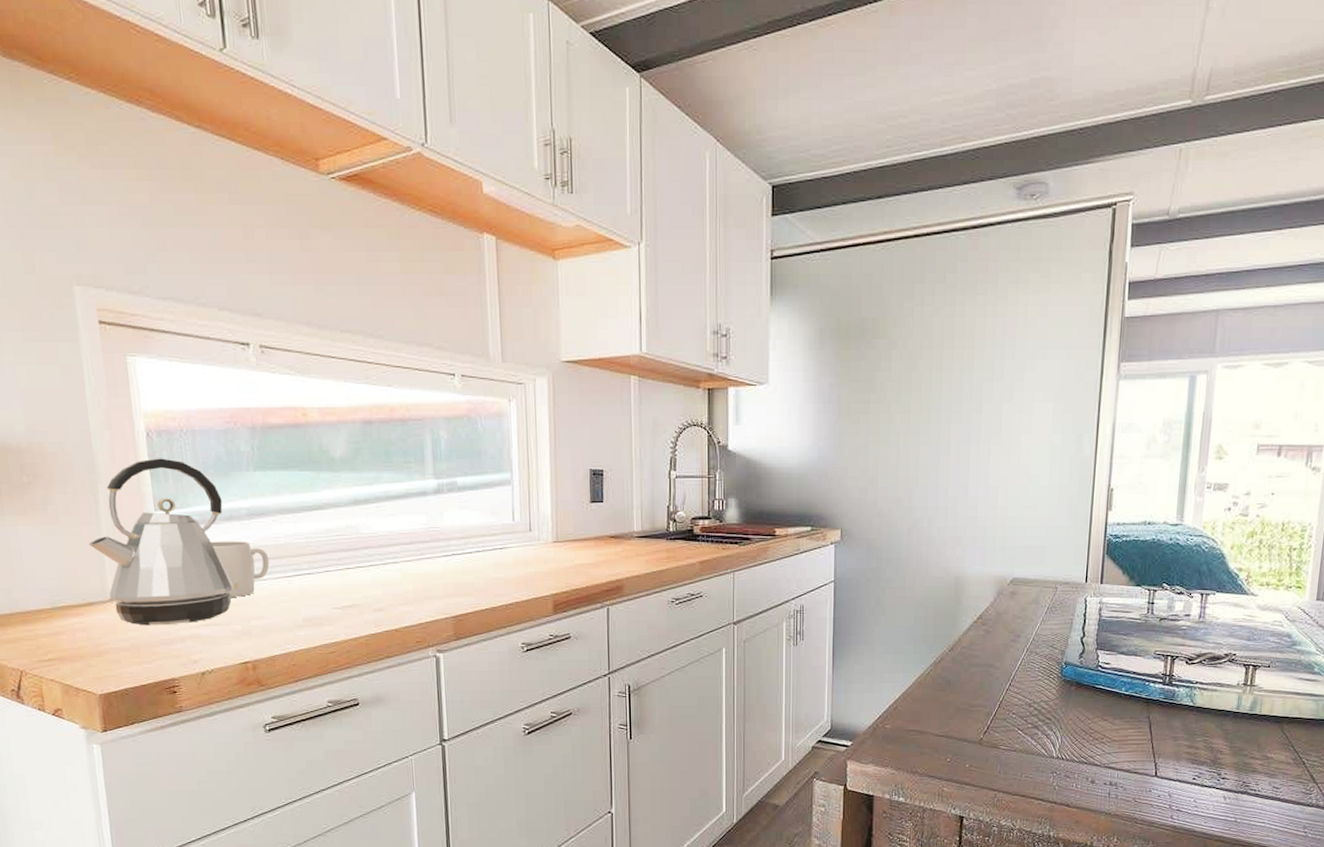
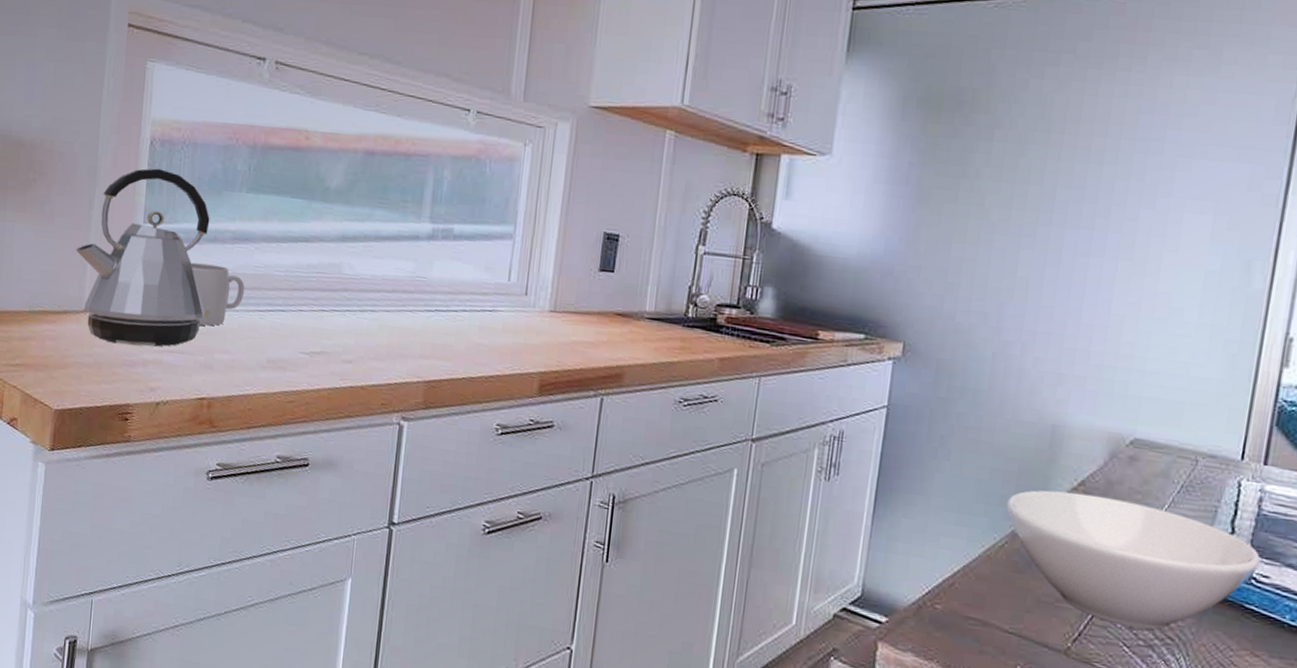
bowl: none [928,624,1104,716] -> present [1006,490,1261,630]

